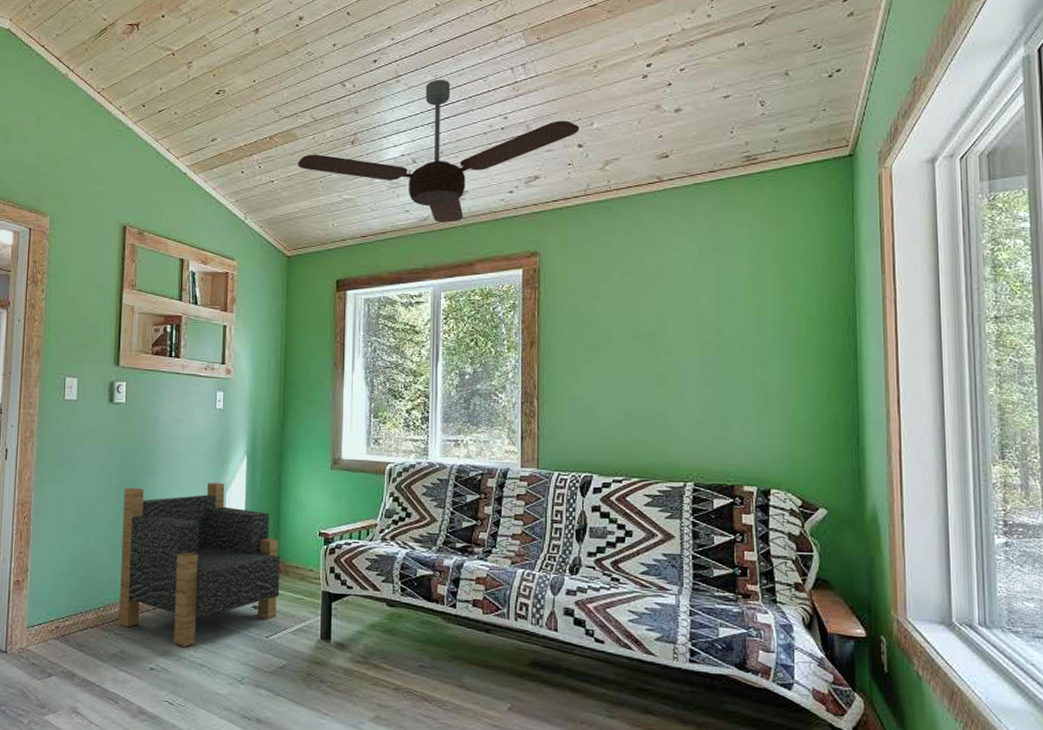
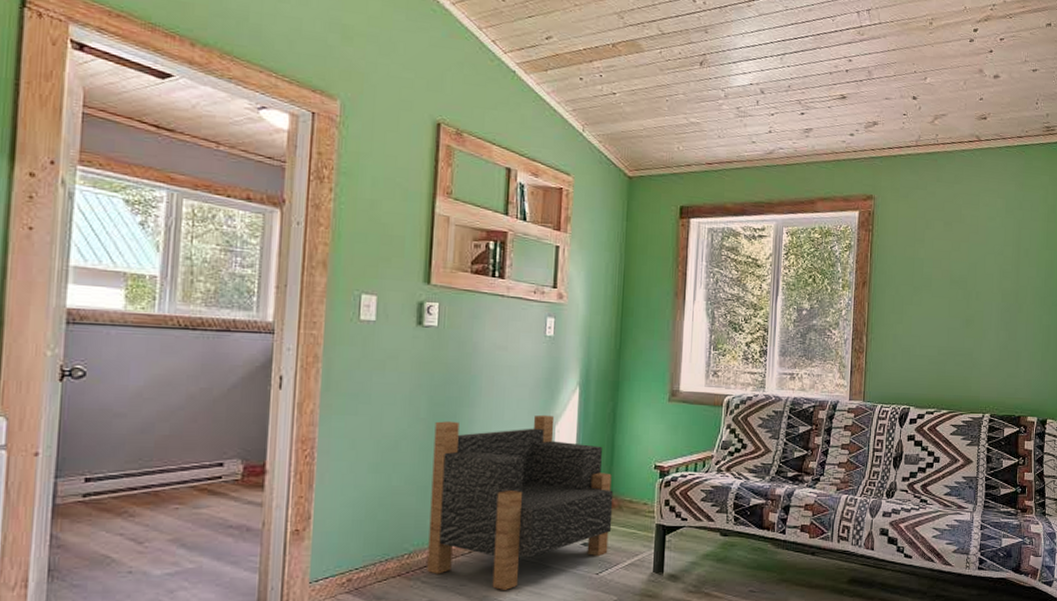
ceiling fan: present [297,79,580,223] -> none [642,10,915,159]

